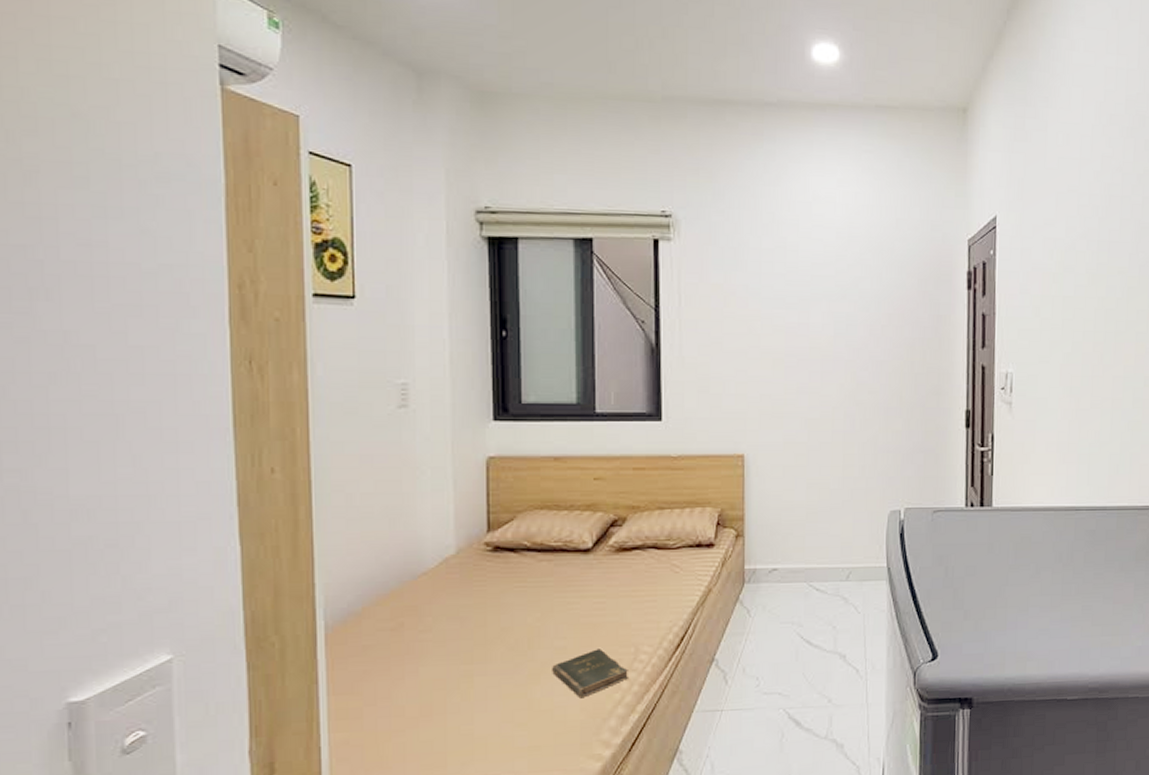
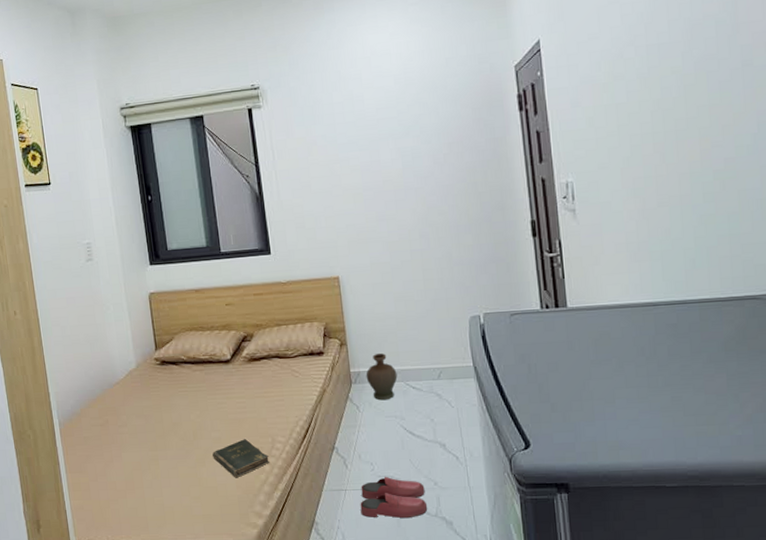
slippers: none [737,693,818,743] -> present [360,476,428,519]
decorative vase: none [763,549,800,604] -> present [366,353,398,401]

